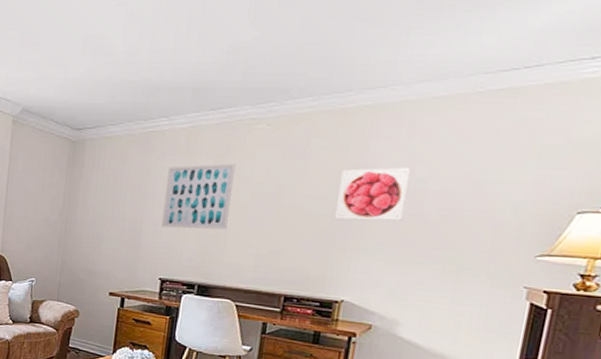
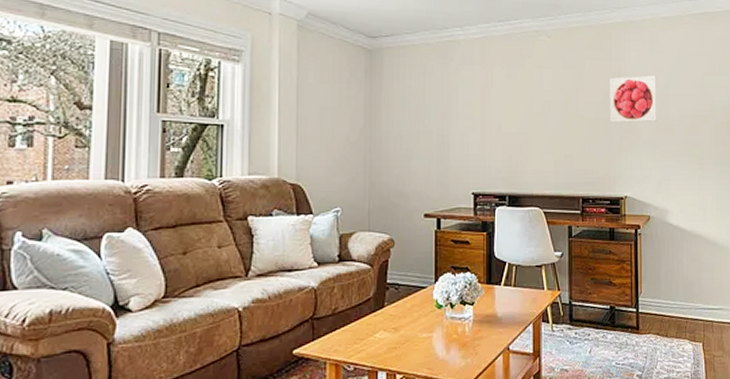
wall art: present [161,163,237,230] -> none [468,73,528,139]

